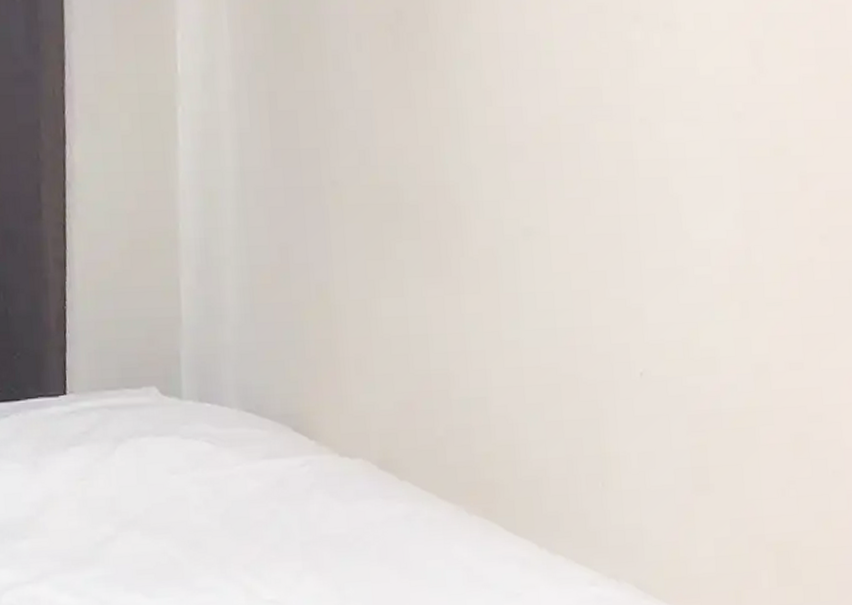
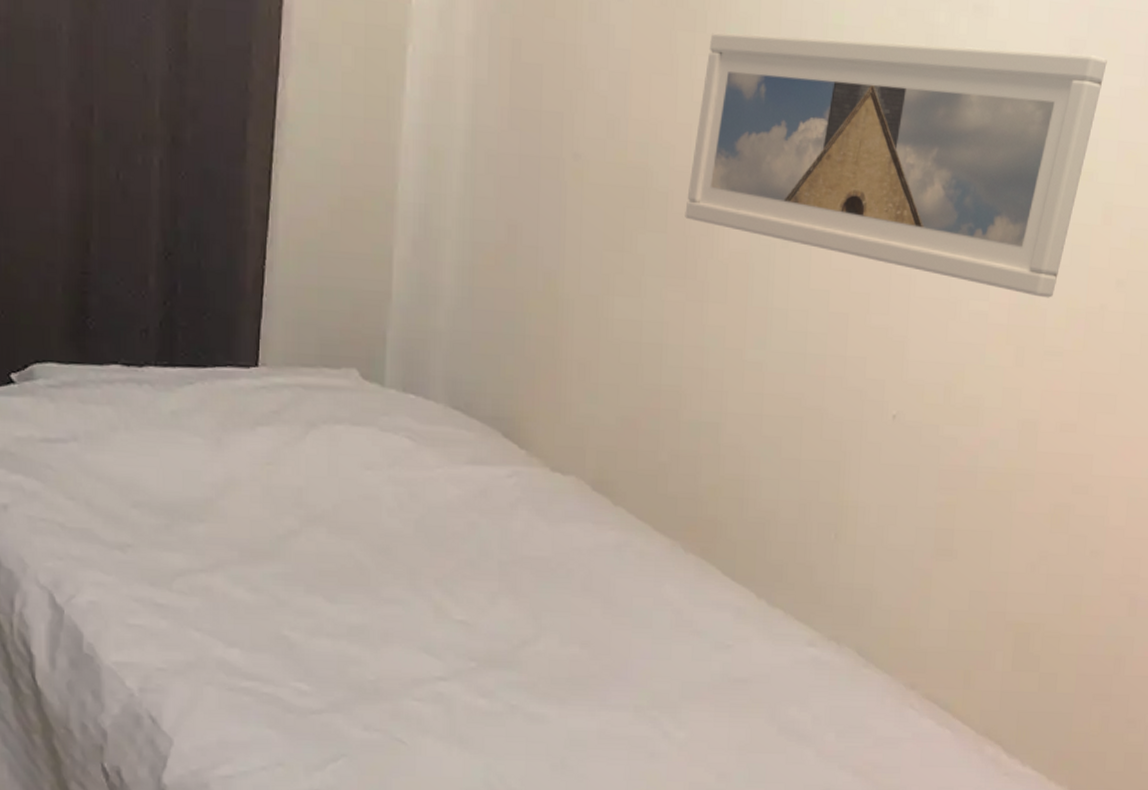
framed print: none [435,52,784,258] -> present [685,32,1107,298]

